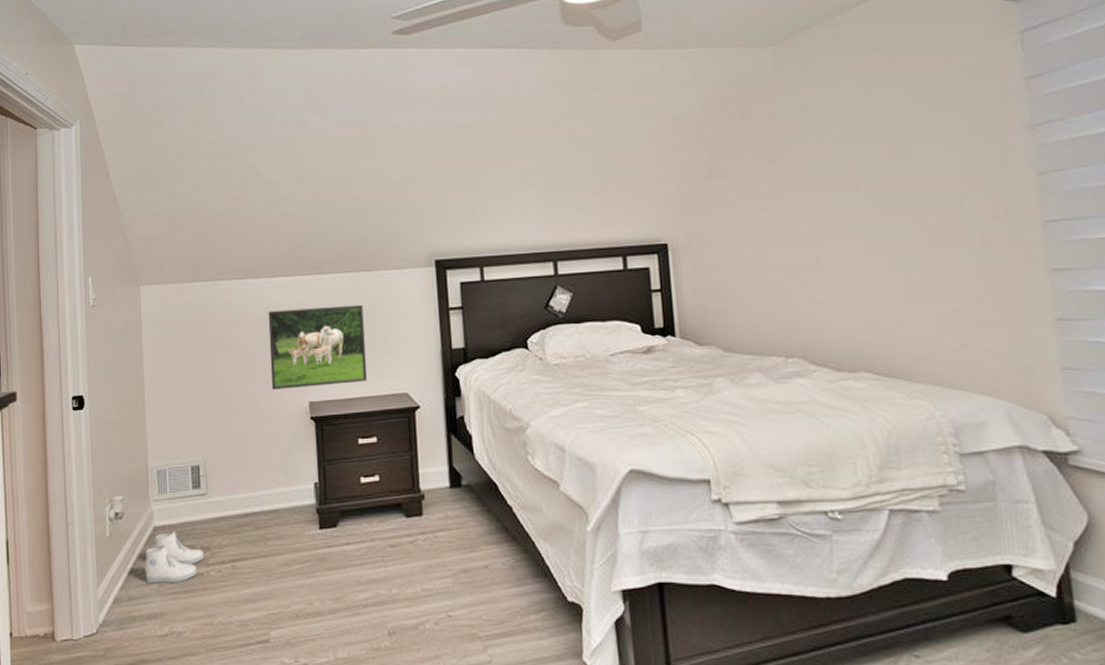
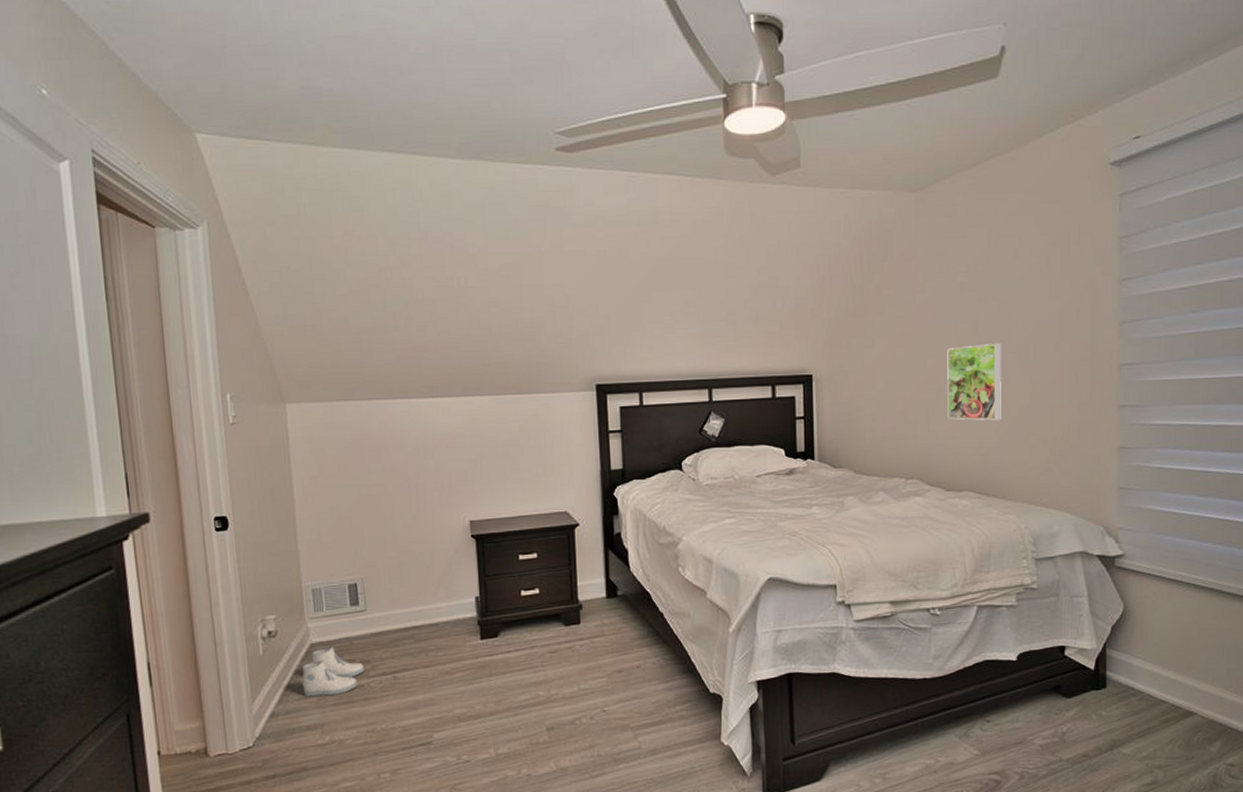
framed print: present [268,304,367,390] -> none [426,426,527,509]
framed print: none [823,203,898,290] -> present [947,344,1001,421]

